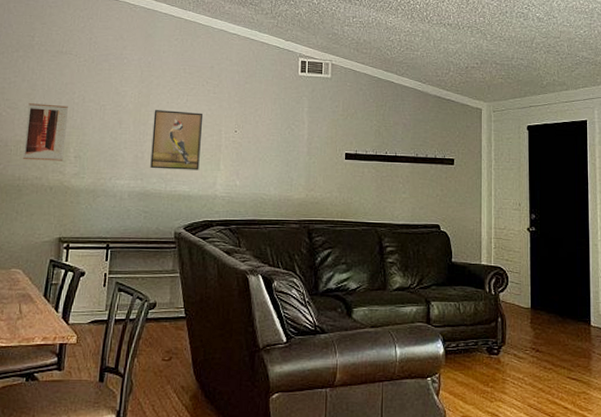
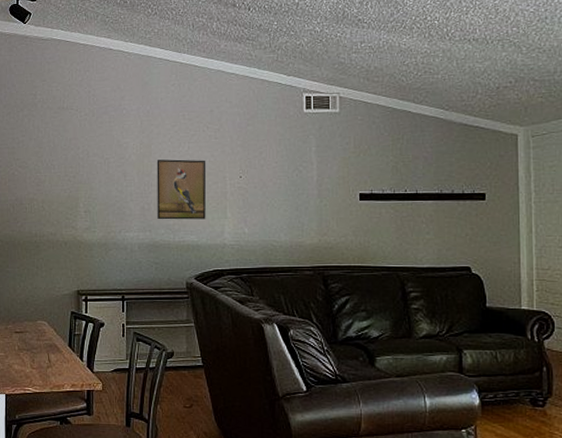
wall art: present [22,103,68,161] -> none [37,161,75,217]

